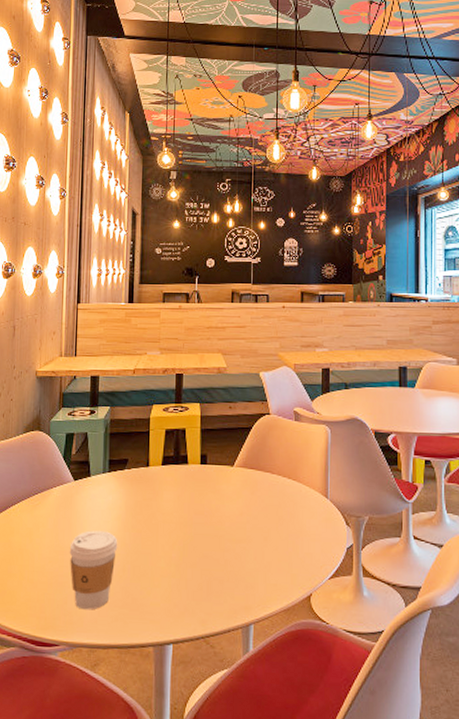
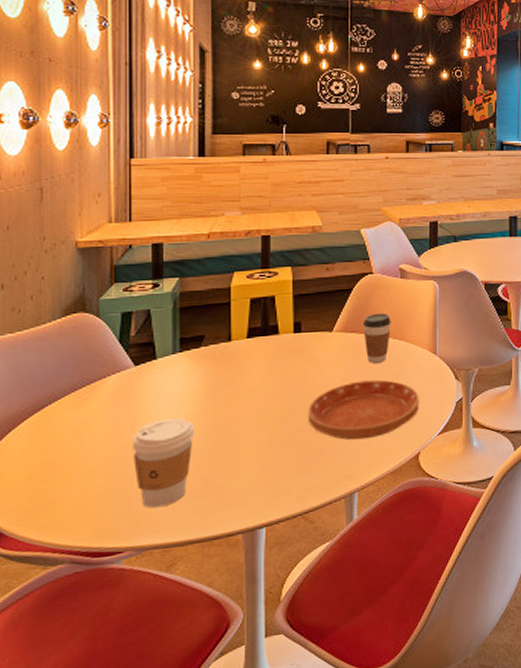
saucer: none [210,515,312,574] -> present [307,379,419,440]
coffee cup: none [261,452,286,501] -> present [363,313,391,364]

